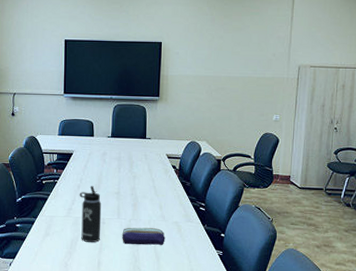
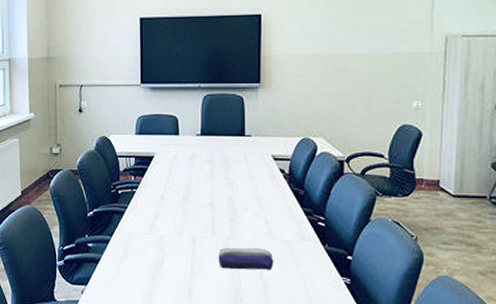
thermos bottle: present [79,186,102,242] -> none [163,196,192,266]

